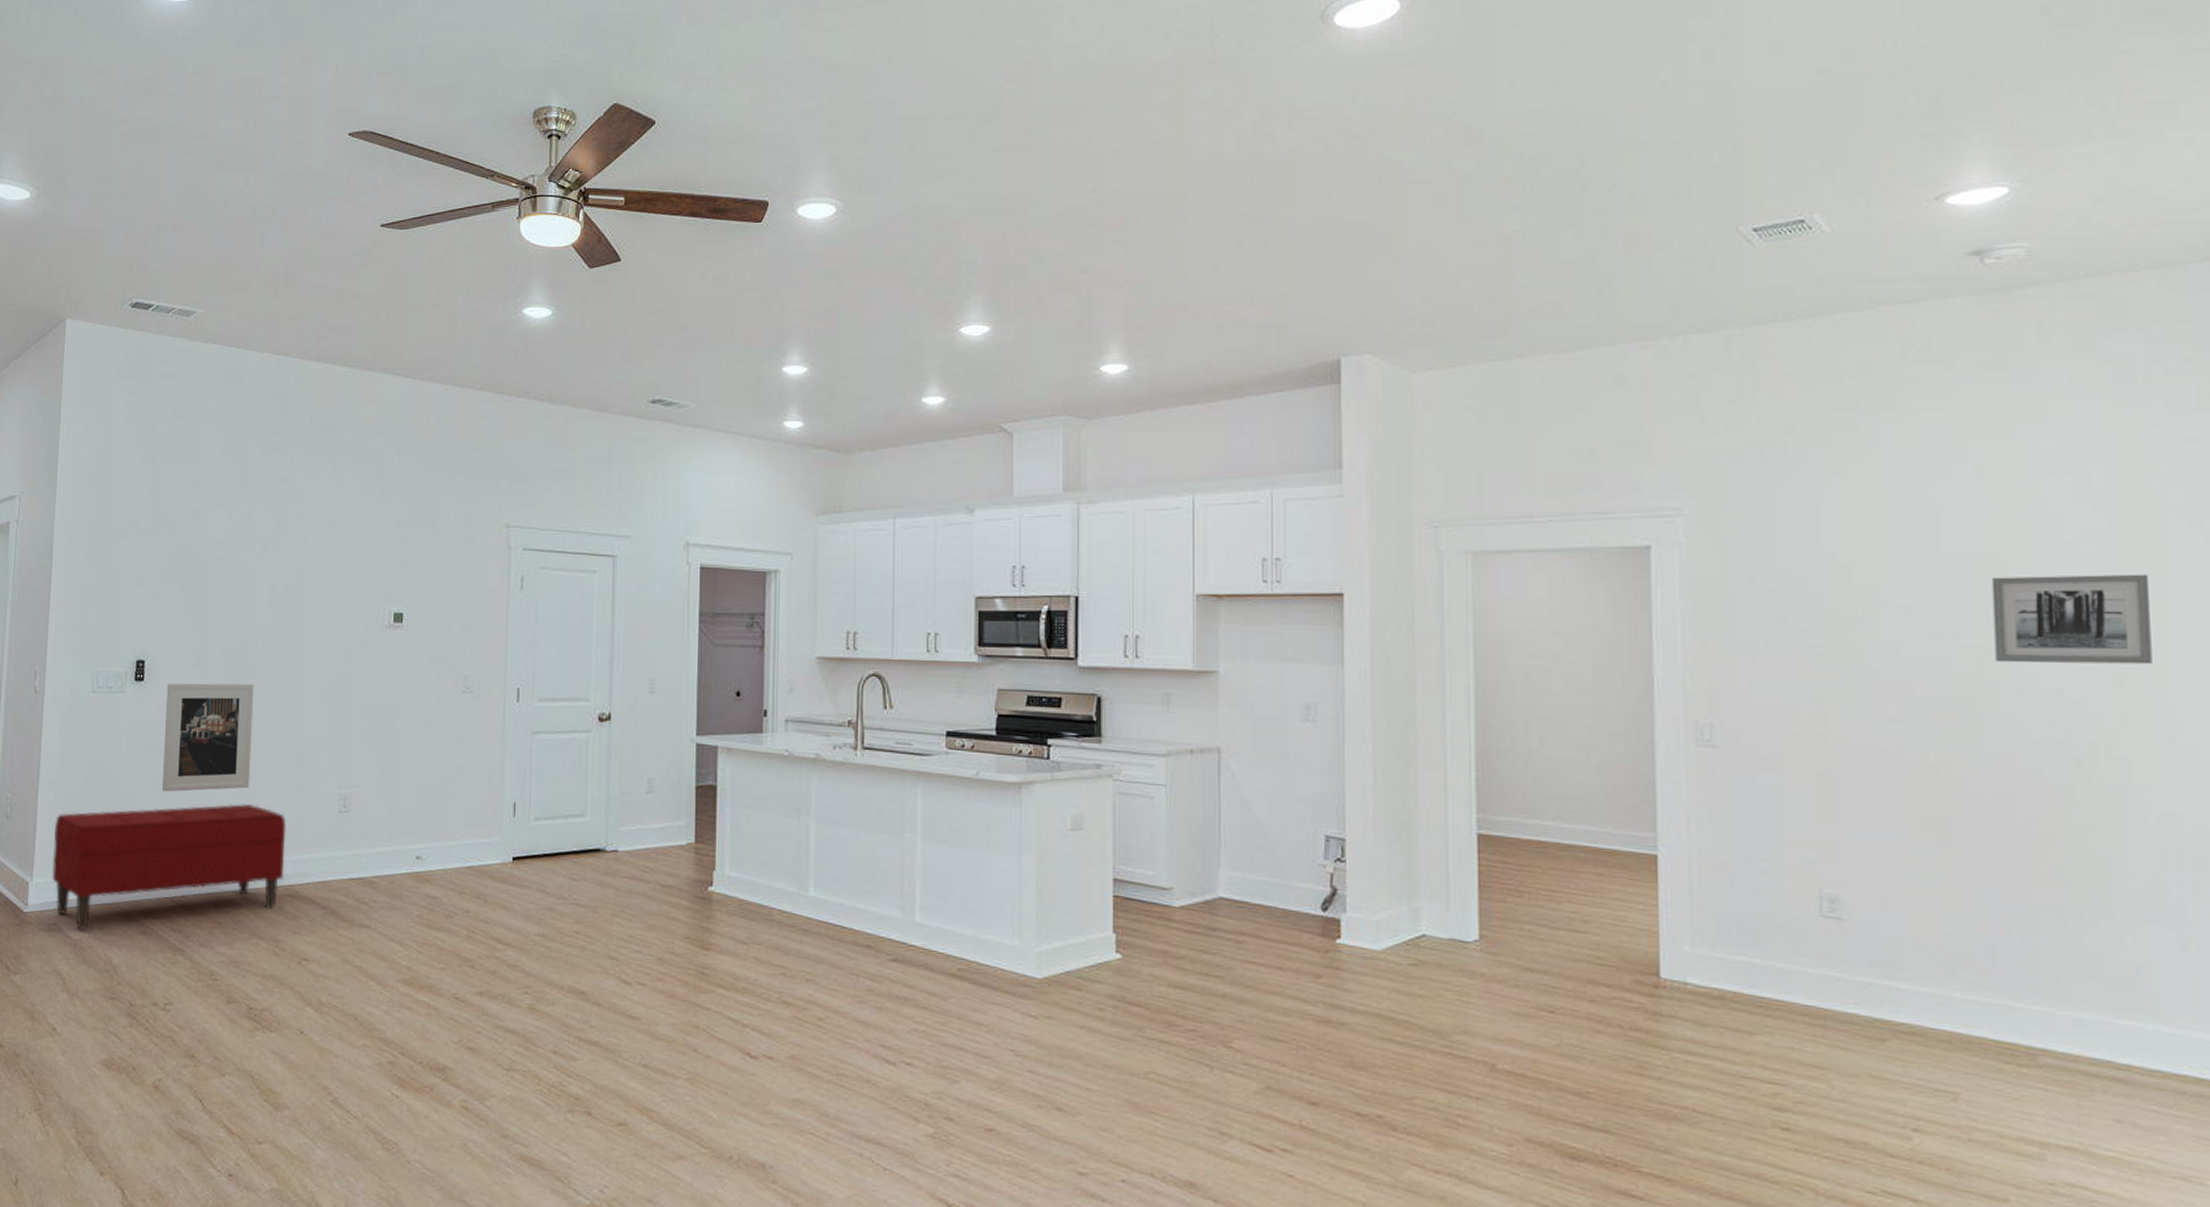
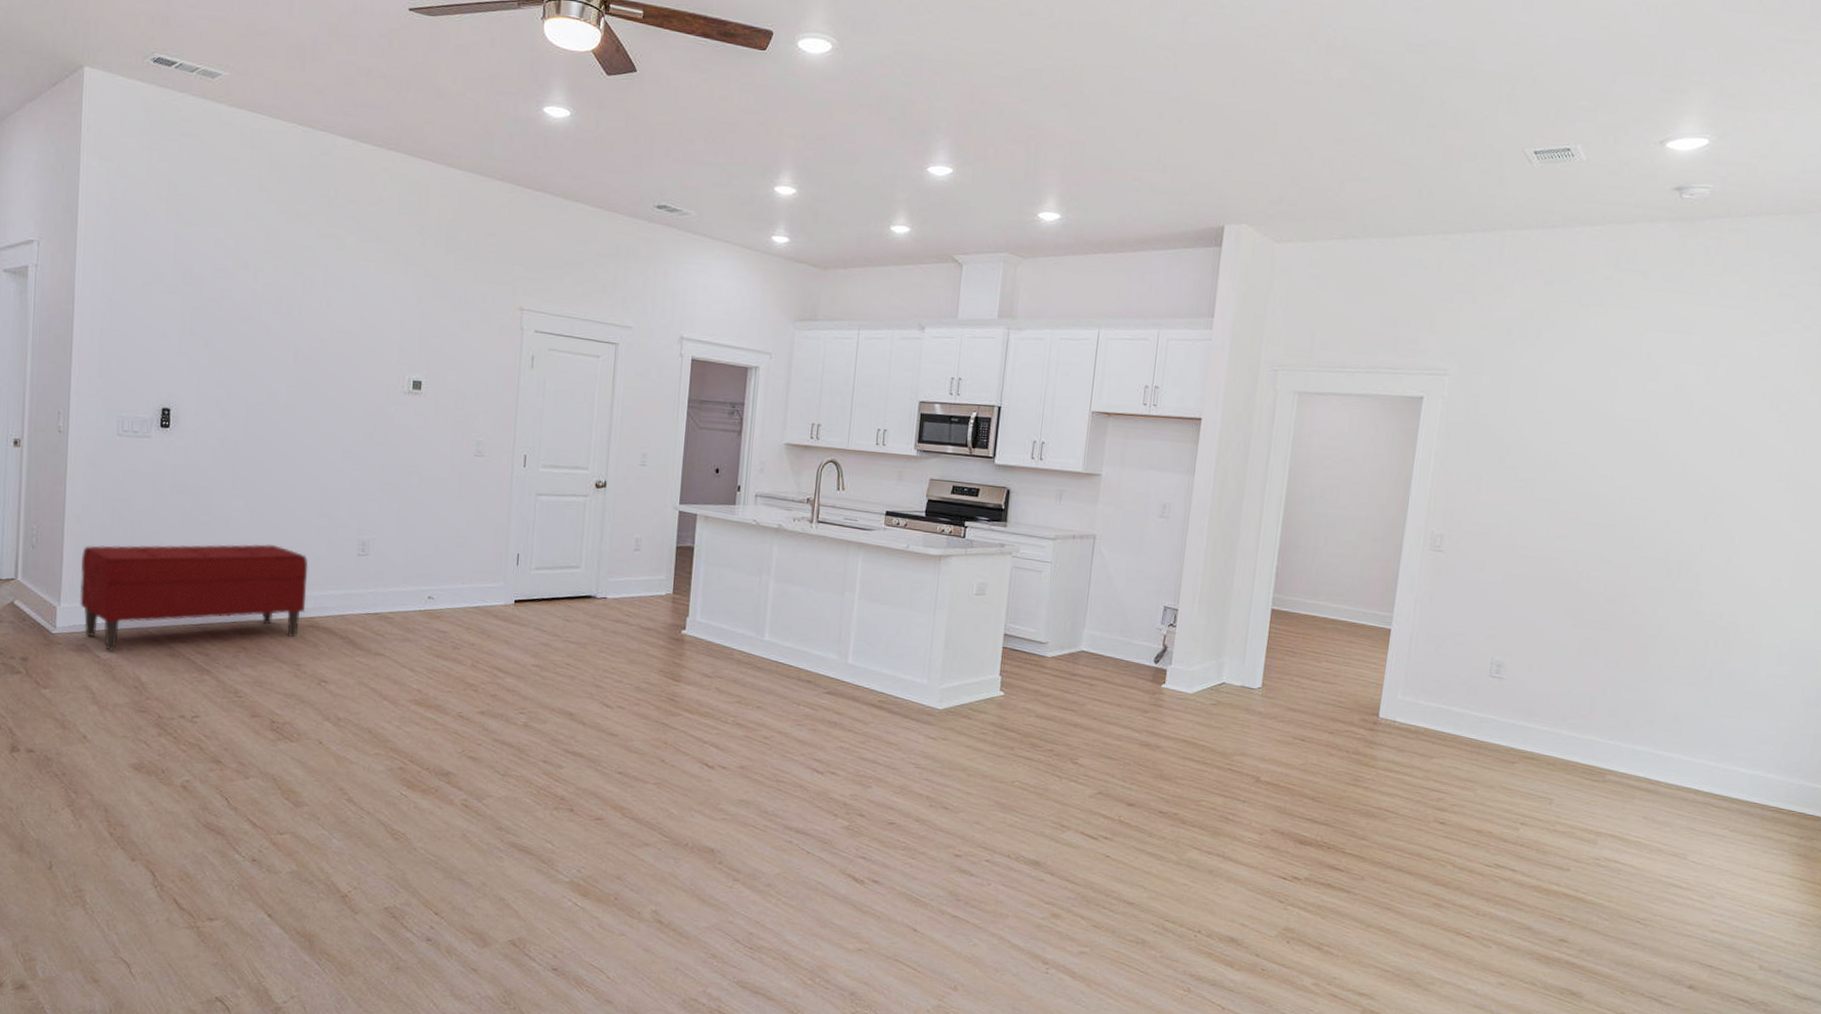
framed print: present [162,683,255,792] -> none [188,431,279,531]
wall art: present [1991,574,2152,665] -> none [1632,437,1739,507]

